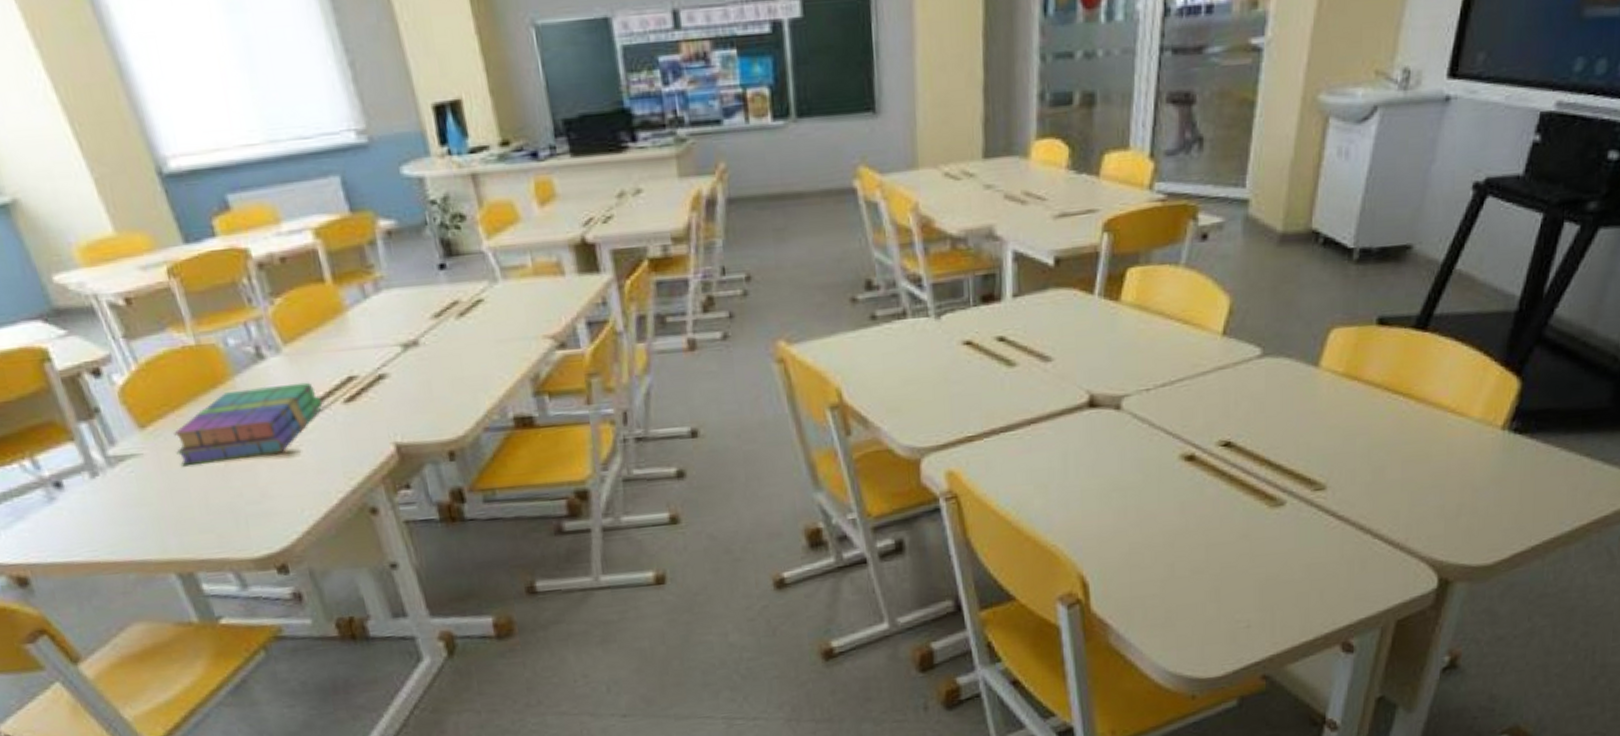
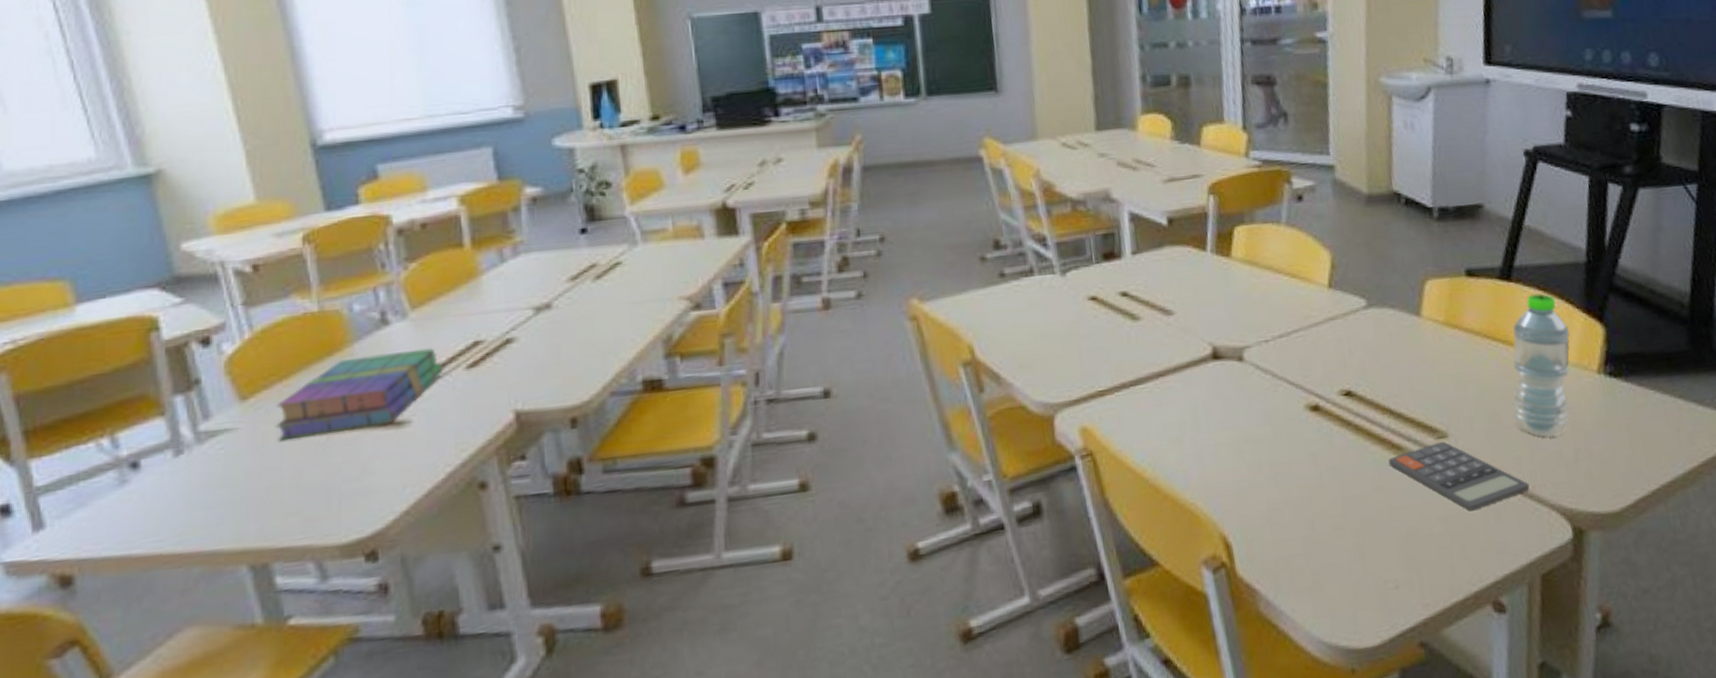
calculator: none [1259,493,1402,560] -> present [1388,441,1530,511]
water bottle: none [1400,344,1480,493] -> present [1512,293,1570,438]

